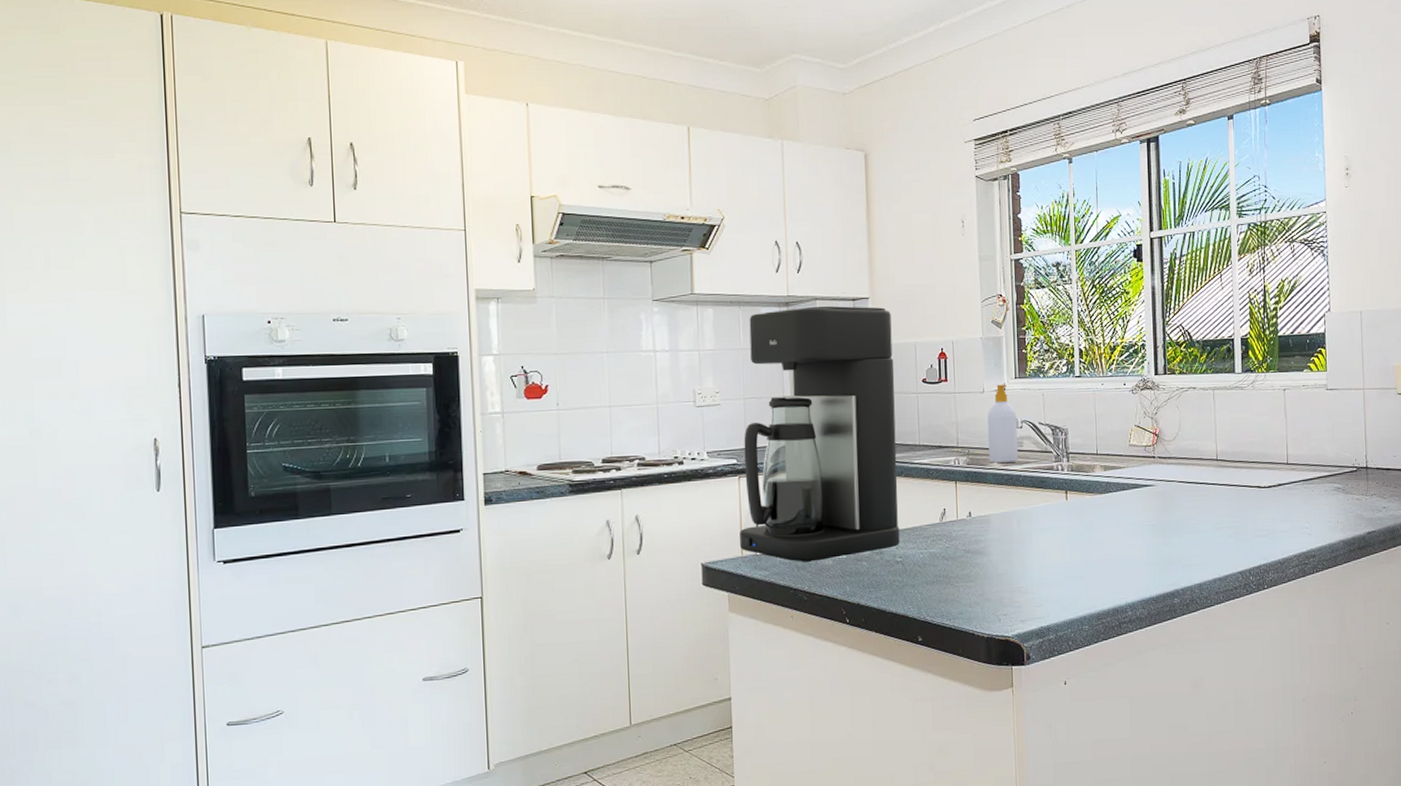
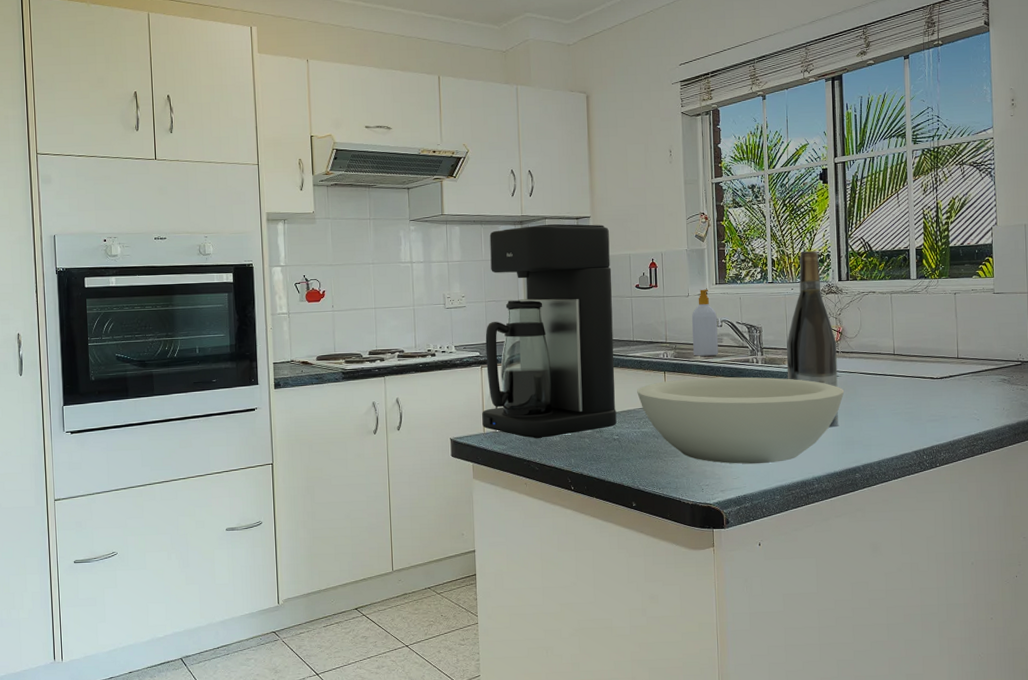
bowl: none [924,487,1162,589] -> present [637,377,845,464]
wine bottle: none [1095,340,1156,546] -> present [786,251,839,428]

